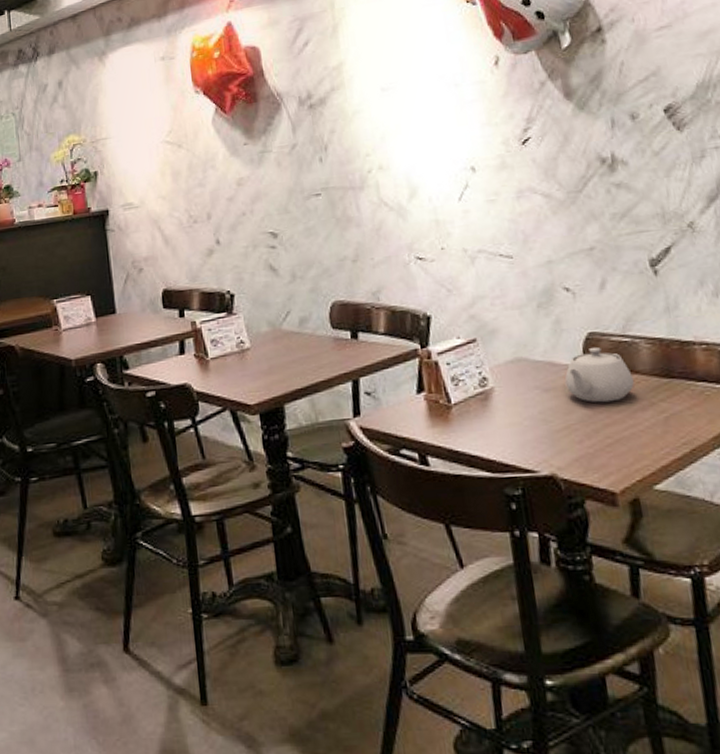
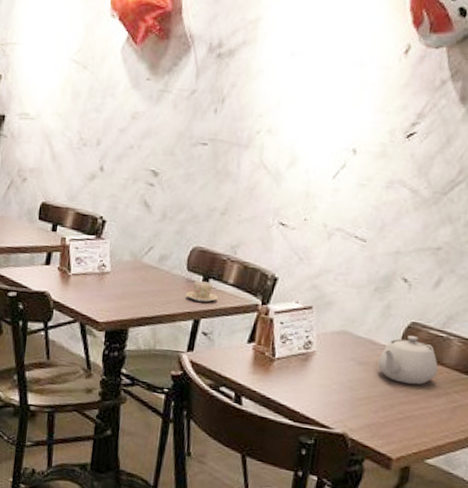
teacup: none [337,336,372,360] -> present [186,281,218,303]

